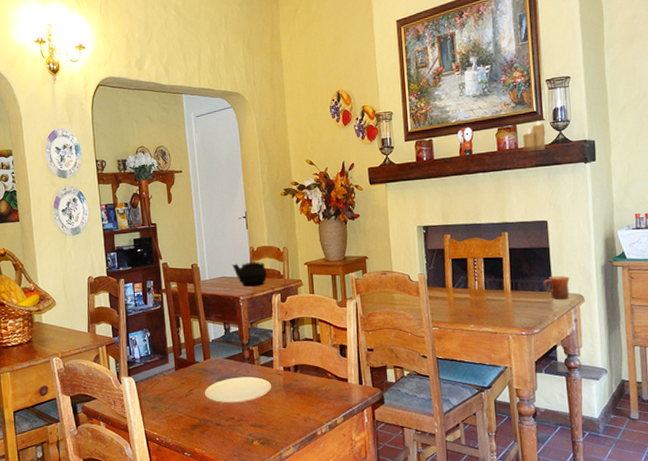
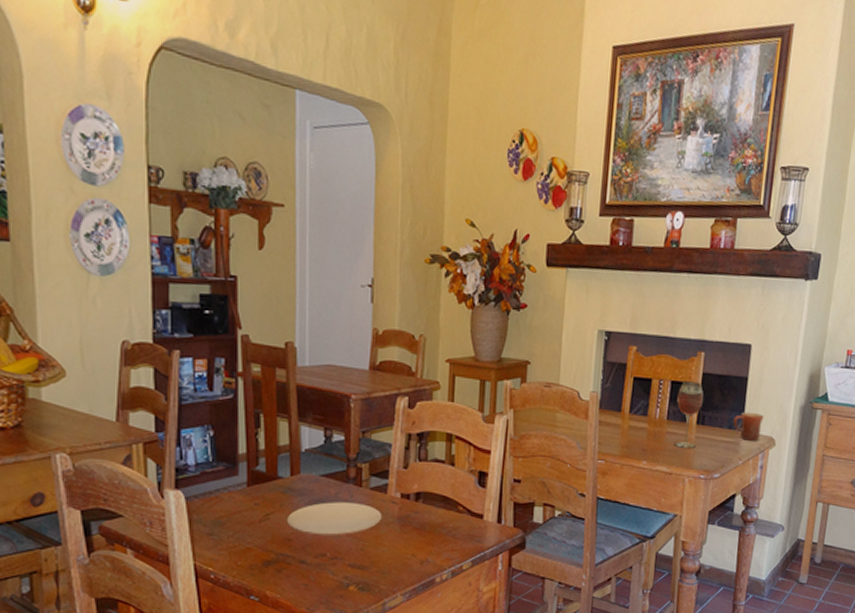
teapot: present [231,262,268,287] -> none [344,348,394,383]
wineglass: none [490,256,514,311] -> present [674,381,704,448]
candle: present [522,121,546,153] -> none [740,218,769,258]

